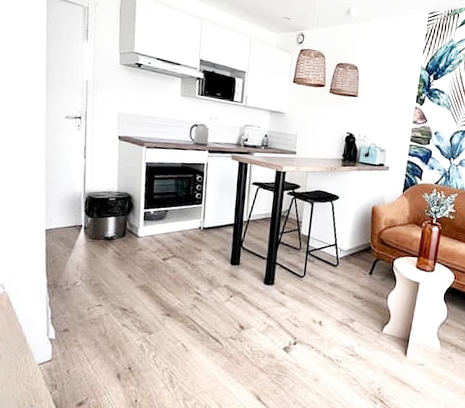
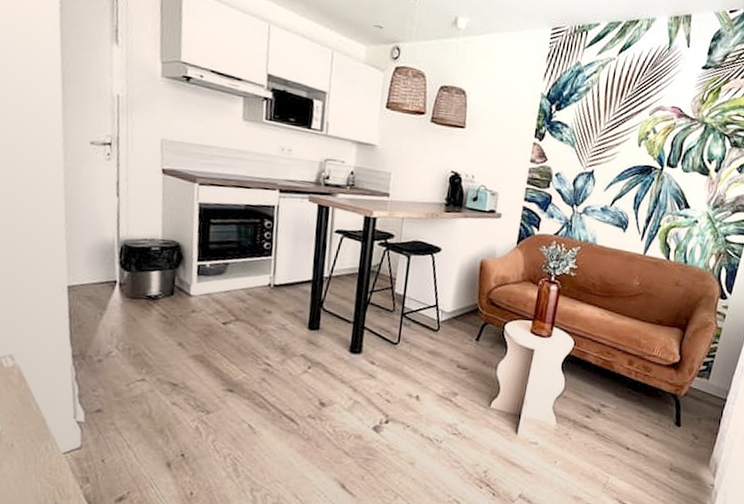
kettle: present [189,123,209,146] -> none [254,155,281,184]

